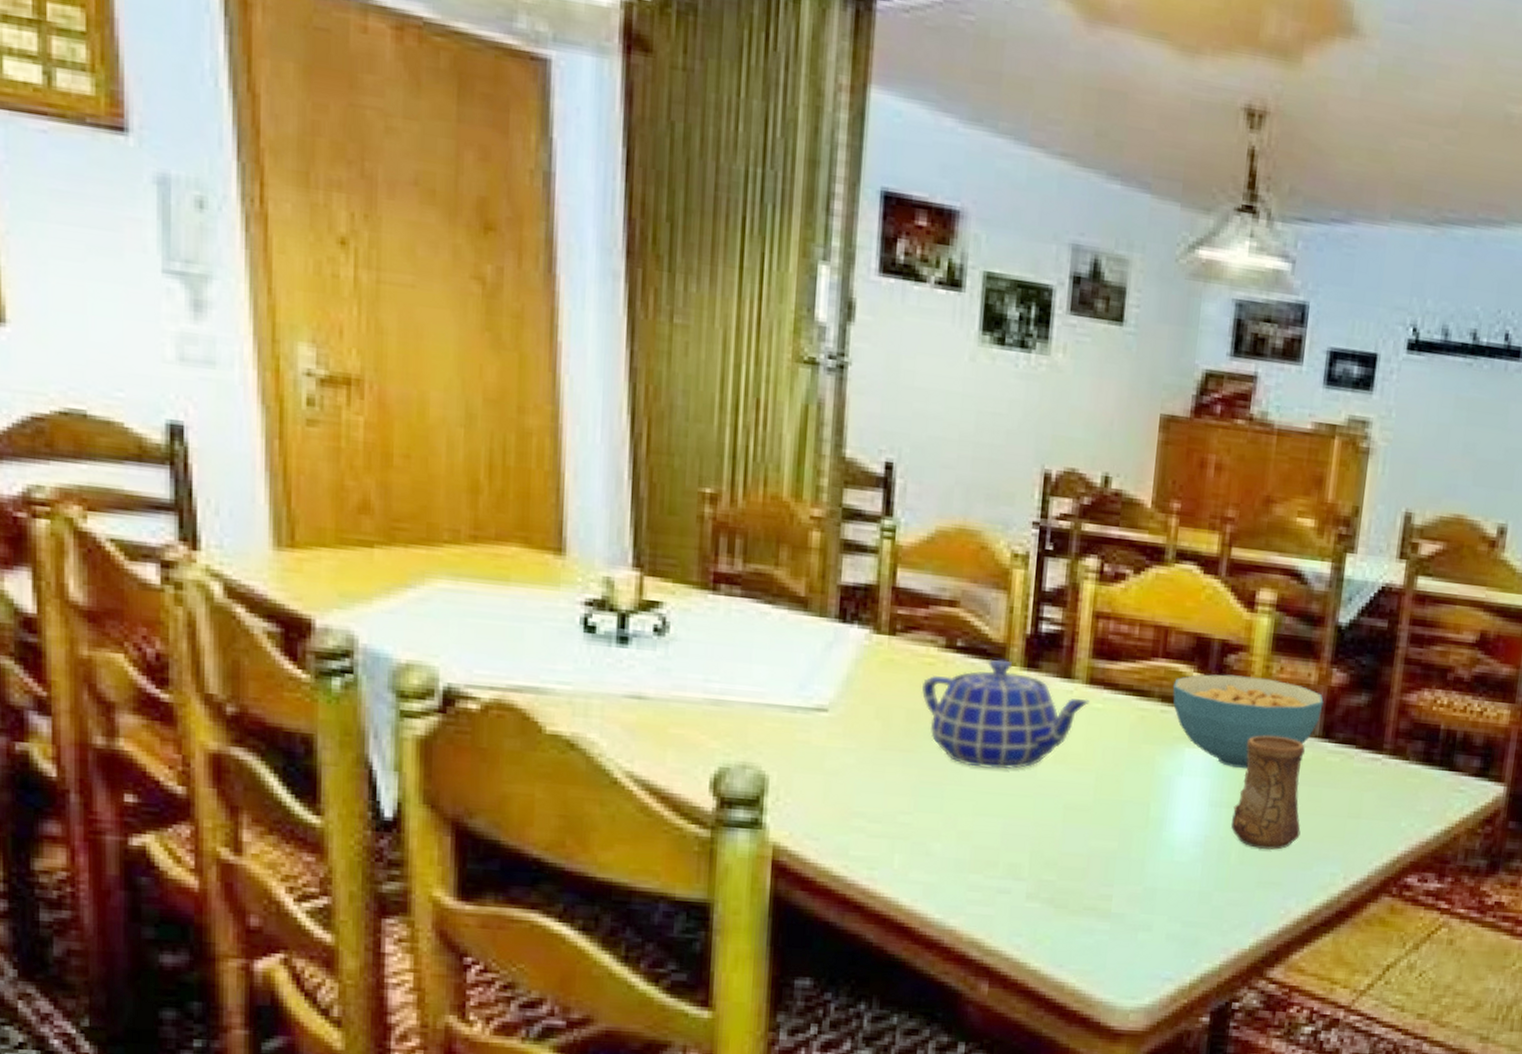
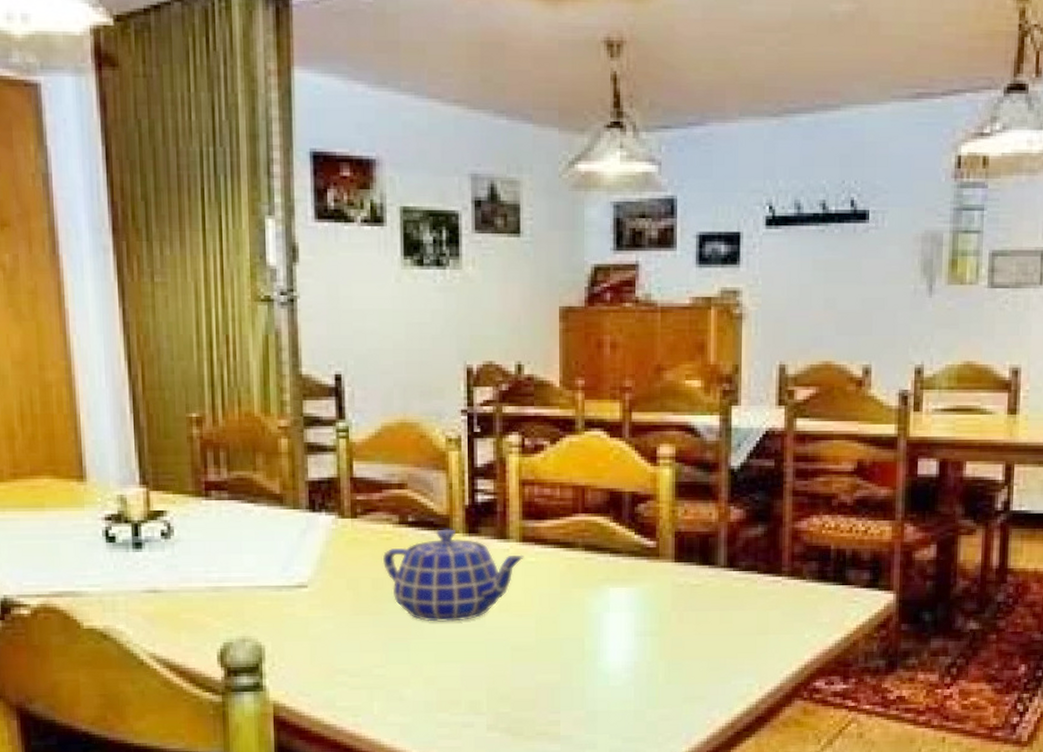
cereal bowl: present [1172,674,1324,769] -> none [593,521,725,601]
cup: present [1231,735,1305,850] -> none [656,569,717,670]

